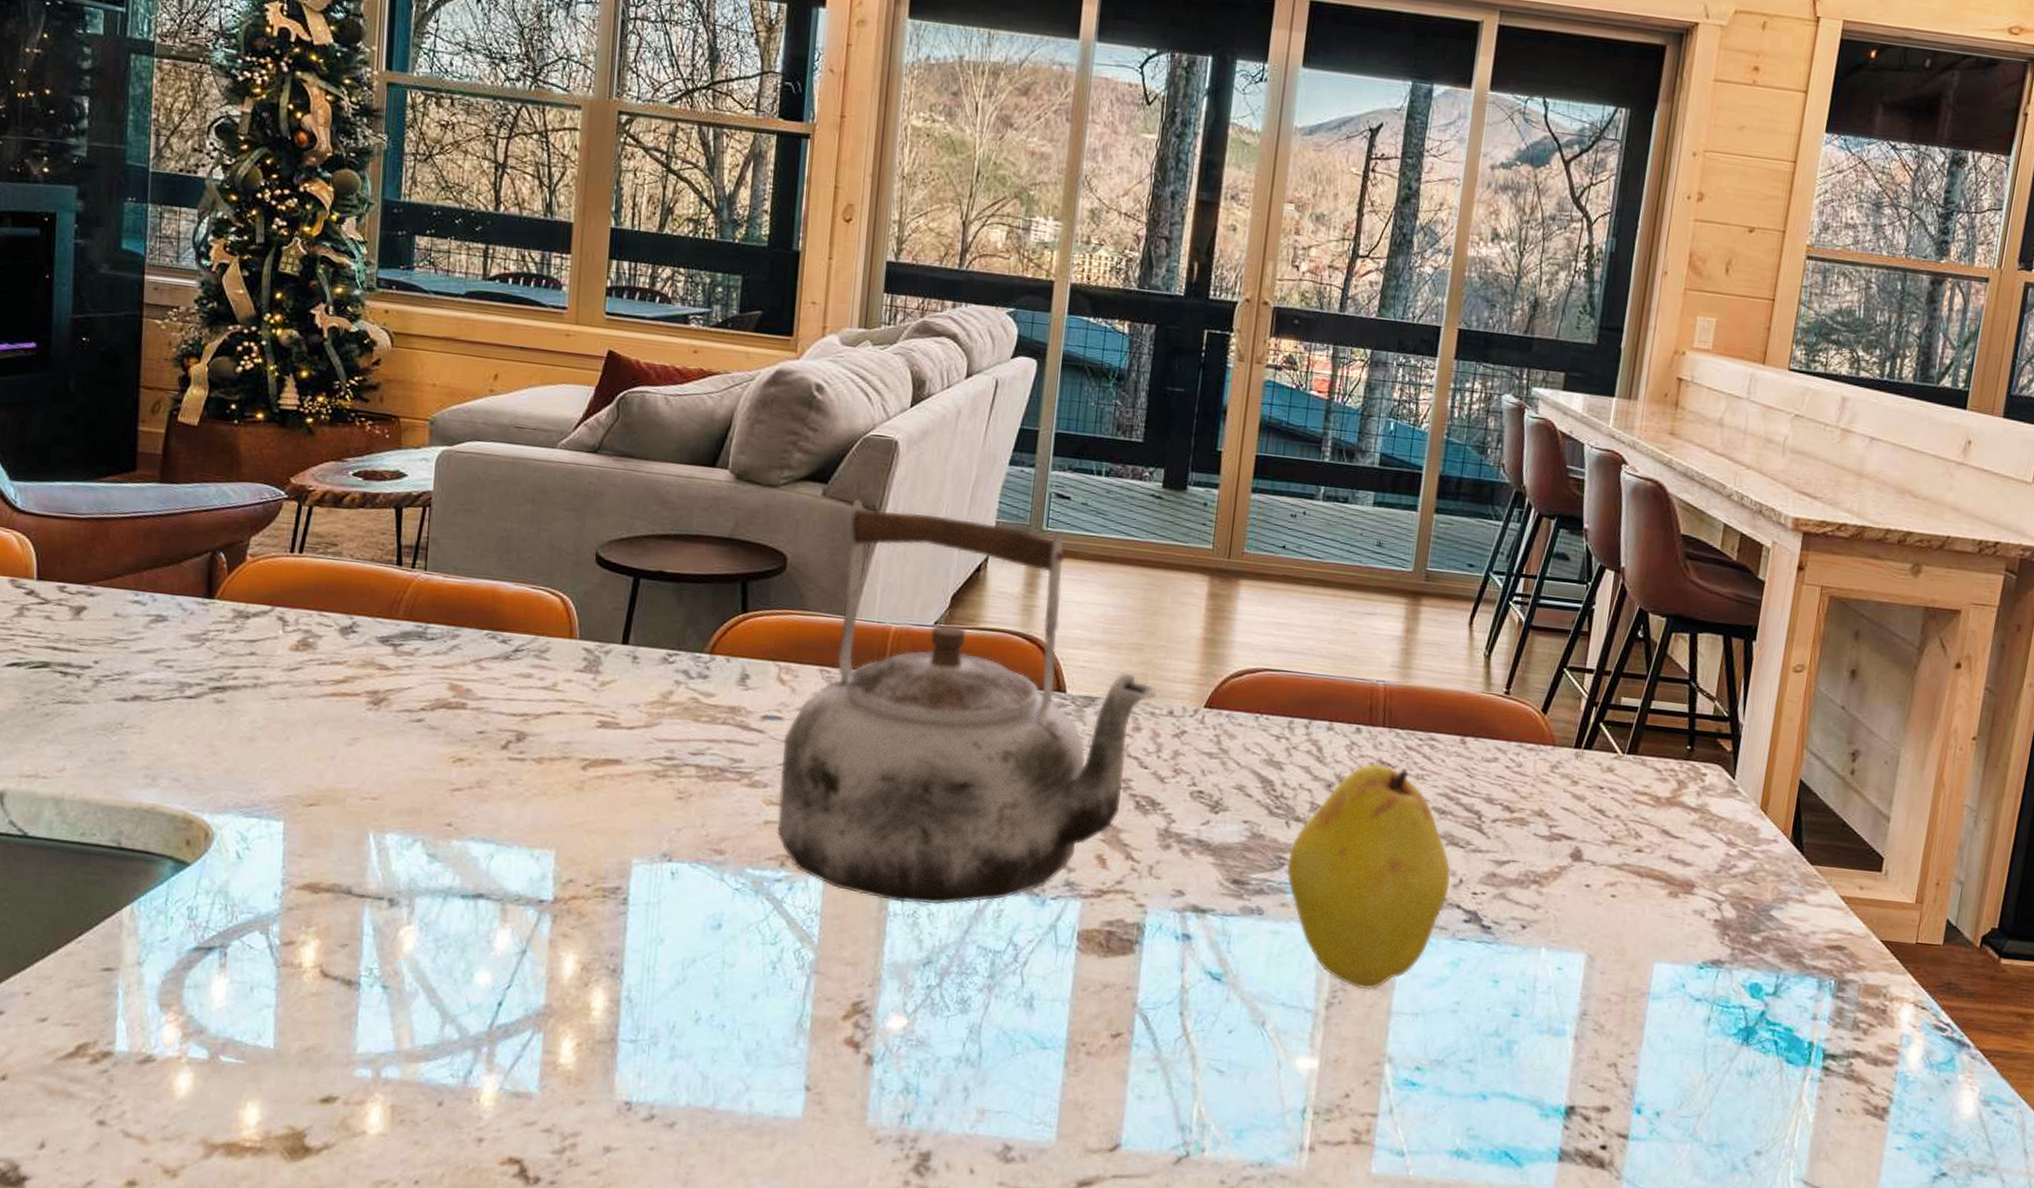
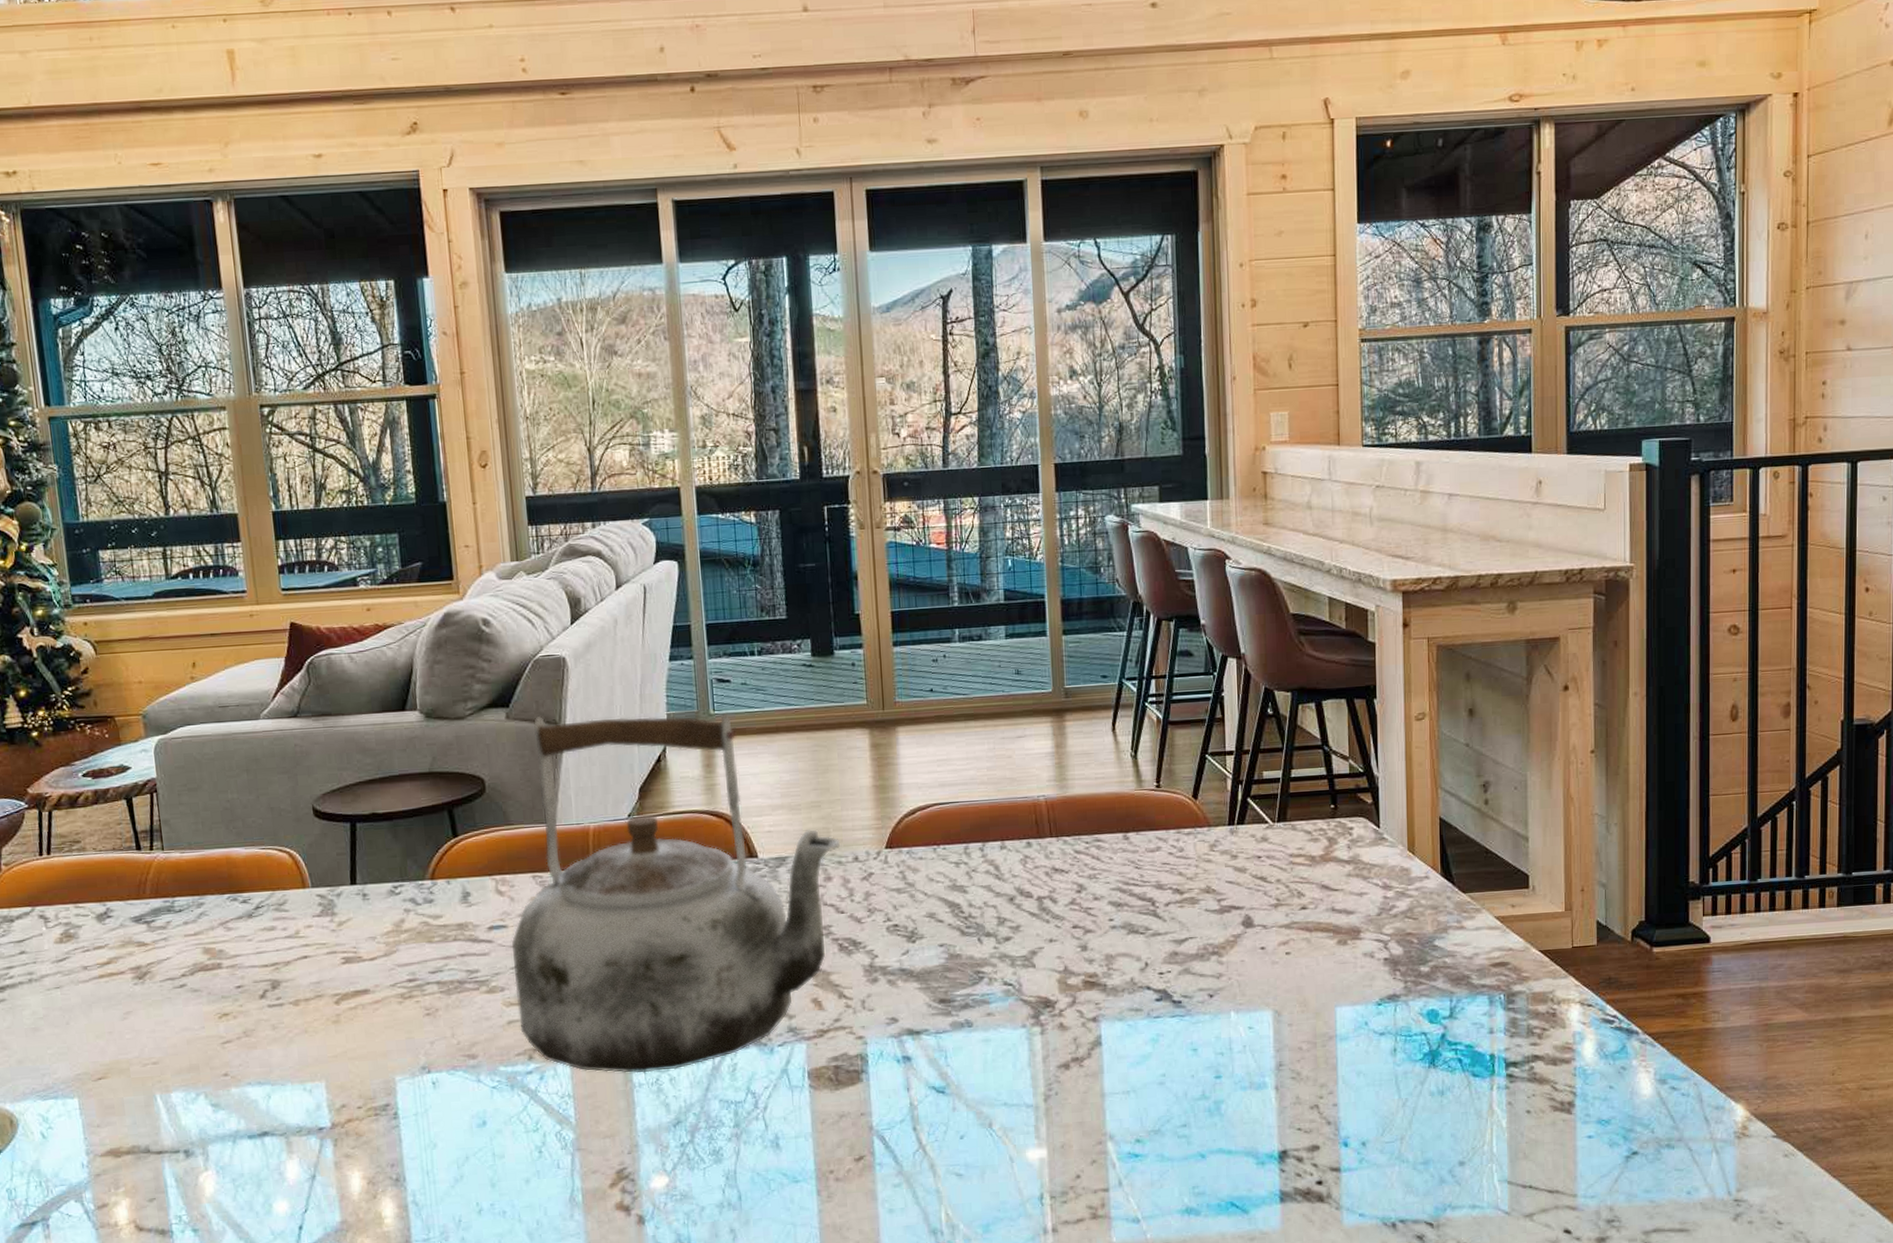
fruit: present [1286,763,1451,990] -> none [986,871,1138,1078]

